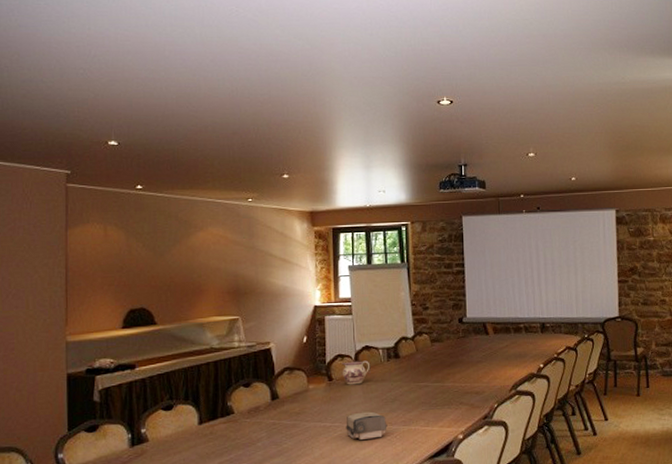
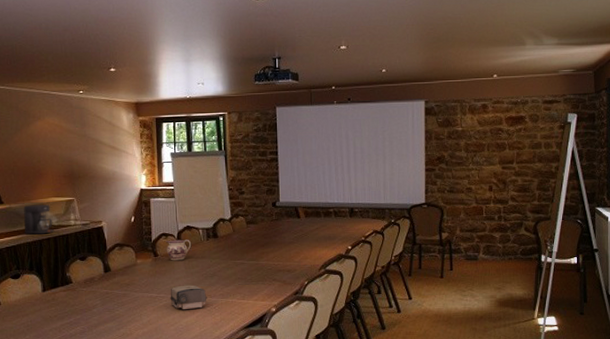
coffee maker: none [179,324,214,359] -> present [24,204,54,235]

